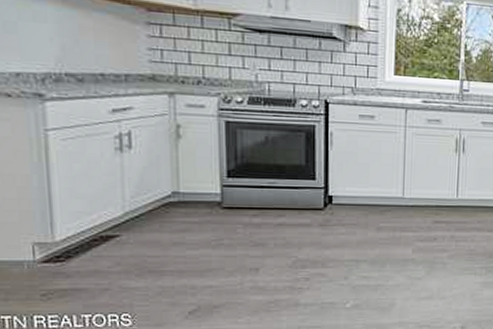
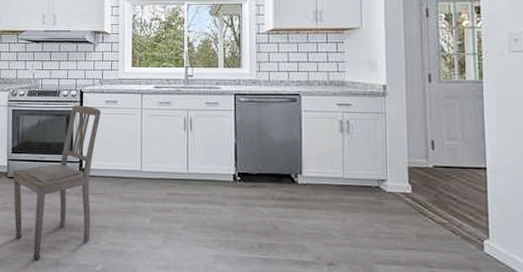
dining chair: none [230,119,353,302] -> present [13,105,101,260]

